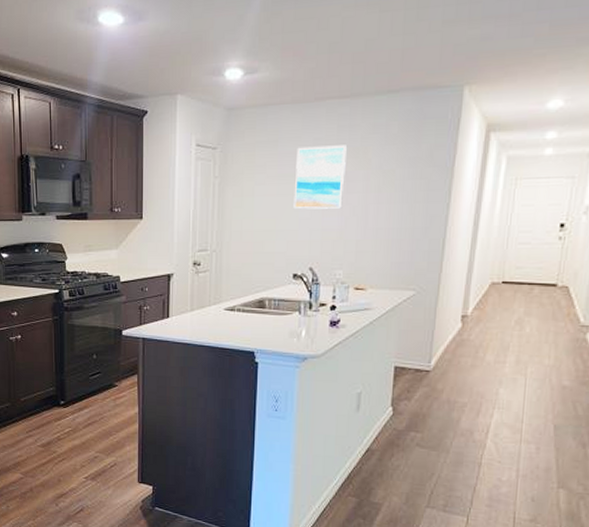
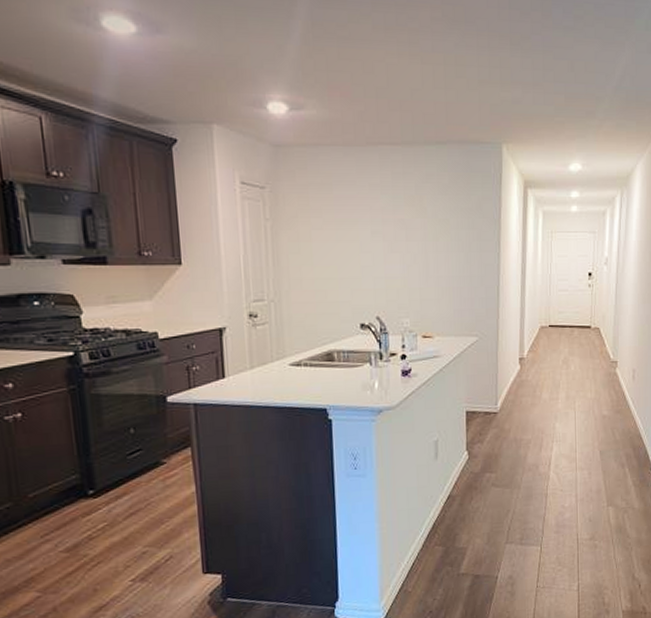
wall art: present [293,145,347,209] -> none [352,192,404,257]

